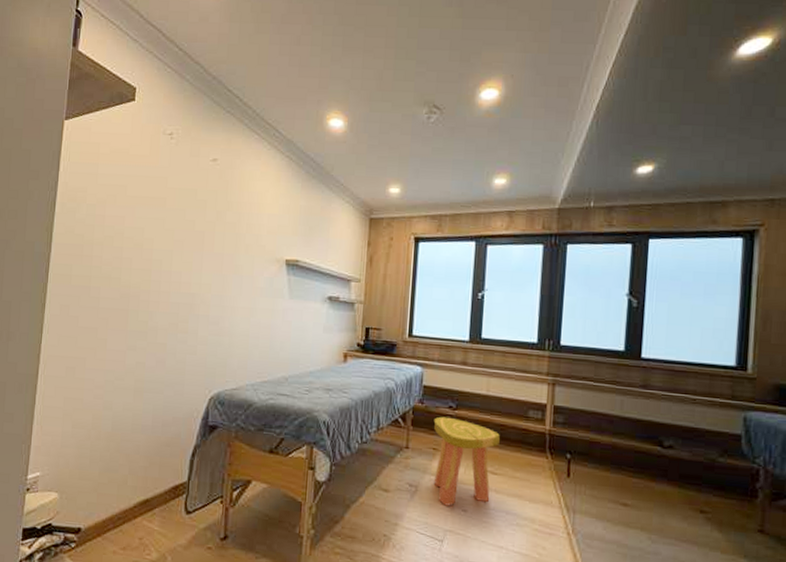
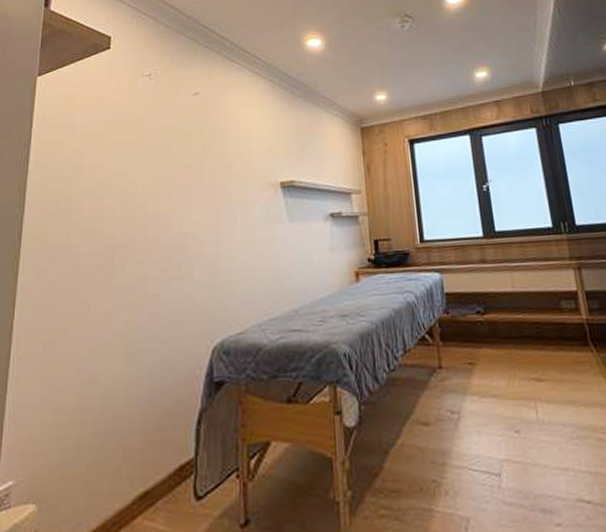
stool: present [433,416,500,506] -> none [463,323,542,430]

